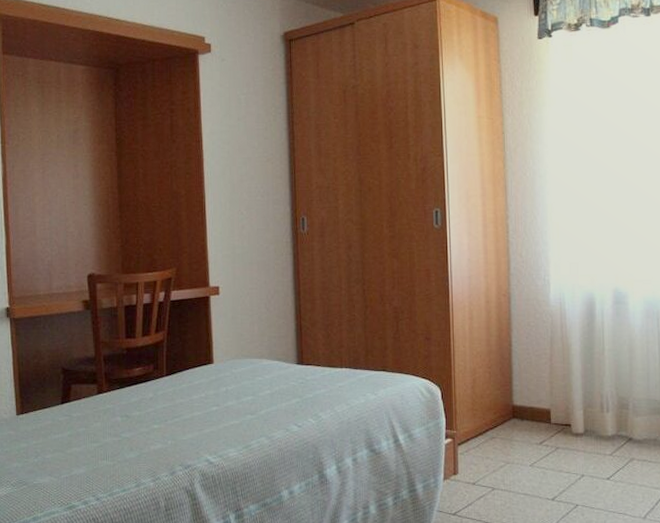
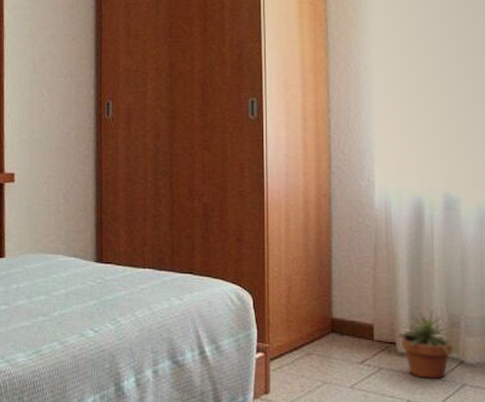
potted plant: none [571,394,628,456] -> present [396,309,459,380]

